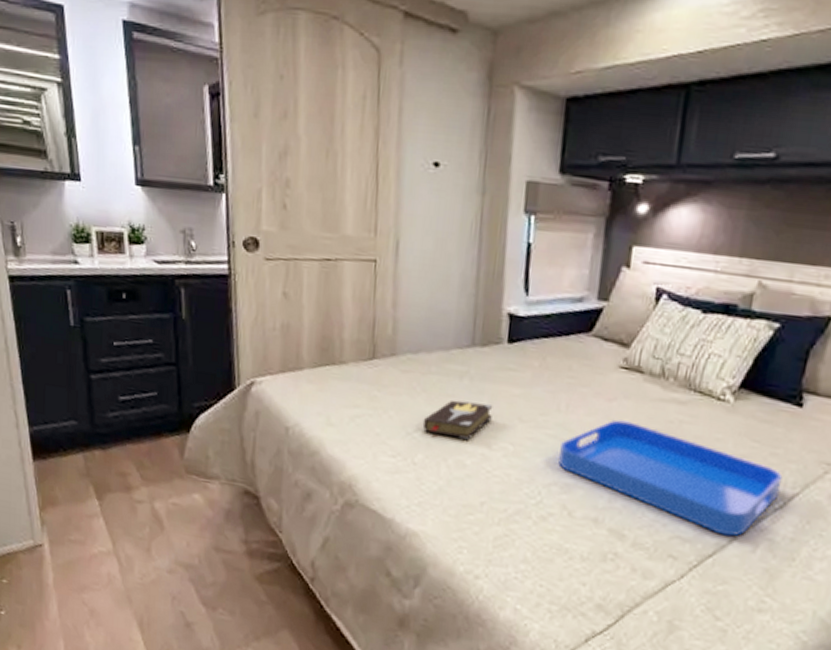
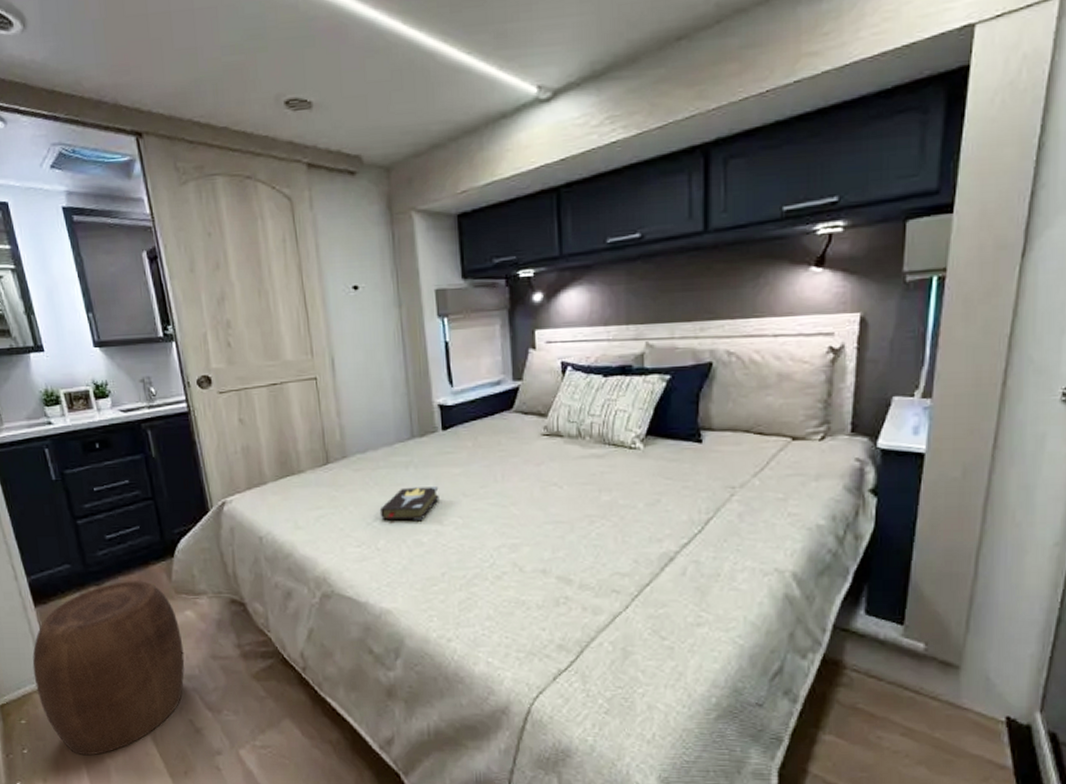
stool: none [22,449,186,631] -> present [32,581,185,756]
serving tray: present [558,420,783,537] -> none [503,480,697,565]

